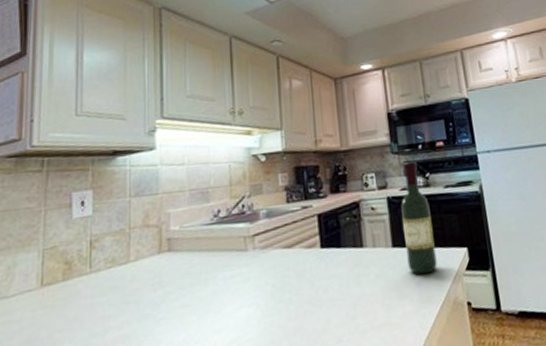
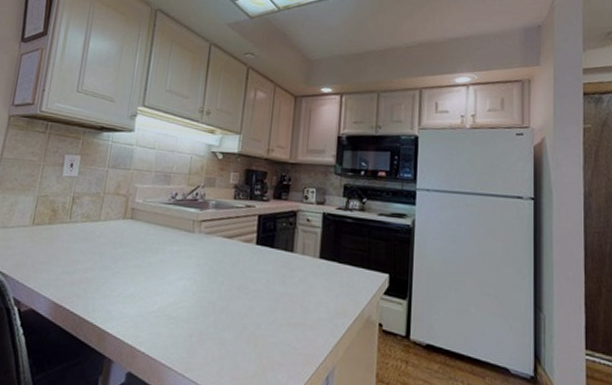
wine bottle: present [401,162,438,275] -> none [330,185,361,290]

